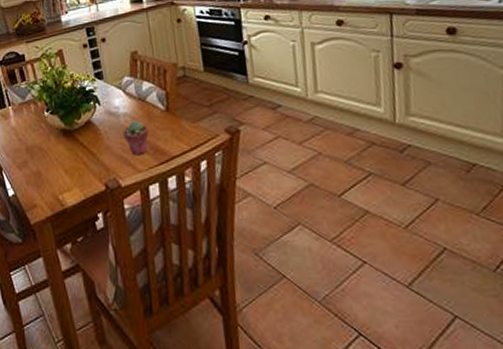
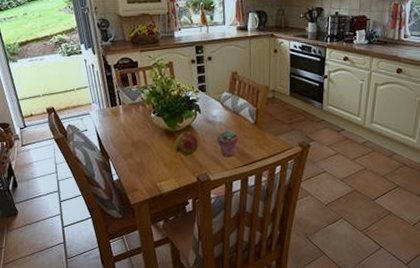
fruit: none [74,128,103,158] -> present [174,131,199,156]

